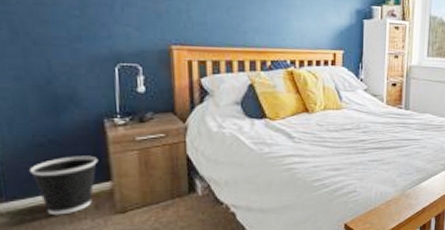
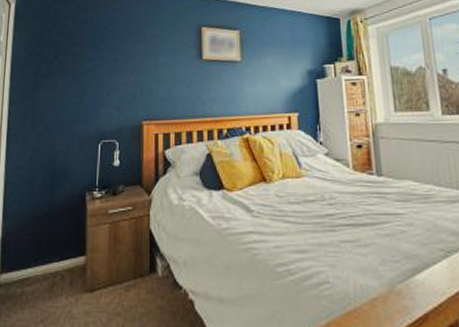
wastebasket: present [28,155,99,216] -> none [26,228,78,290]

